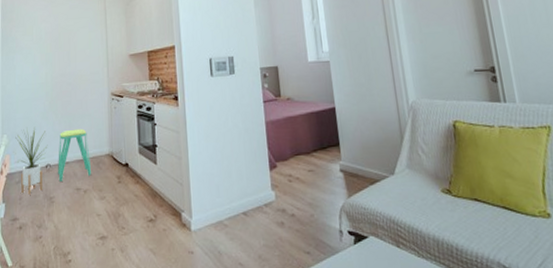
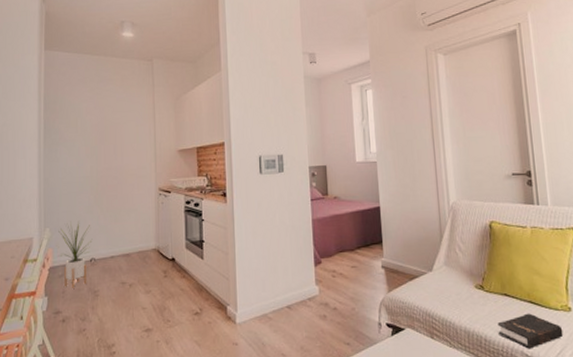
stool: present [58,128,92,182] -> none [103,223,138,275]
hardback book: none [469,220,544,260] -> present [497,313,563,349]

